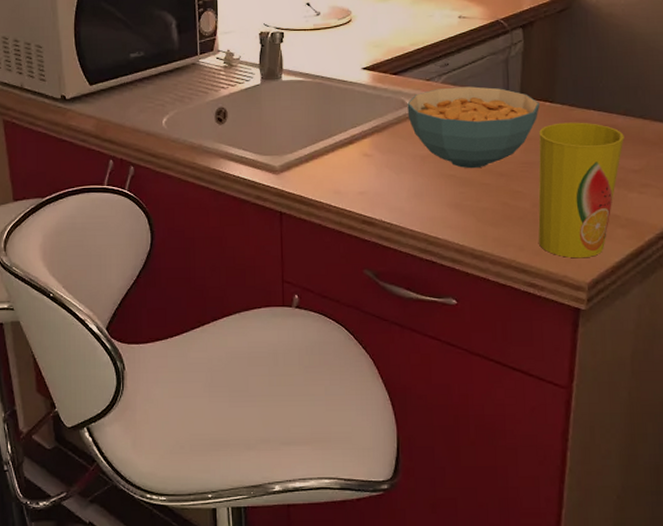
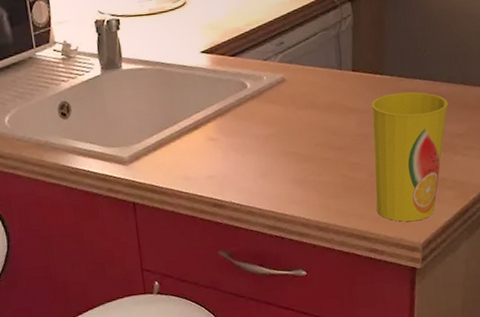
cereal bowl: present [407,86,541,169] -> none [247,63,372,145]

